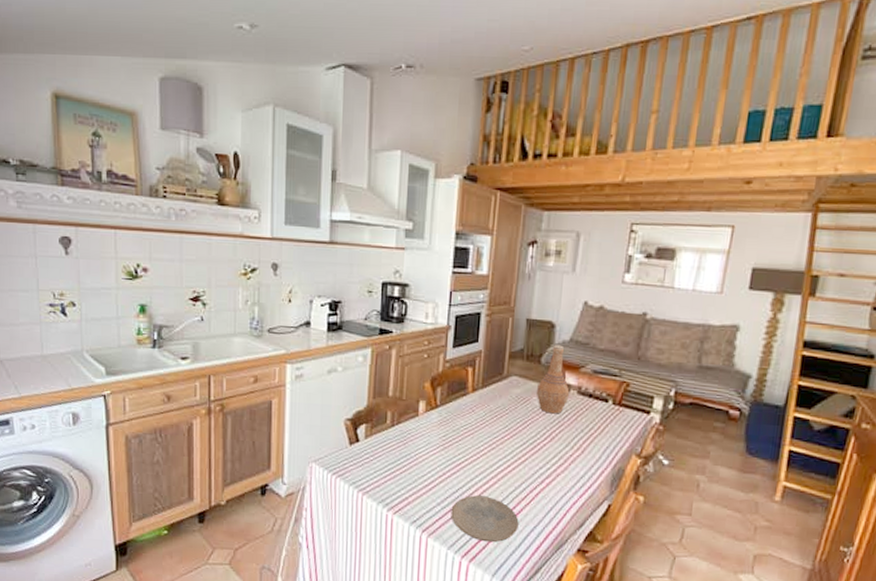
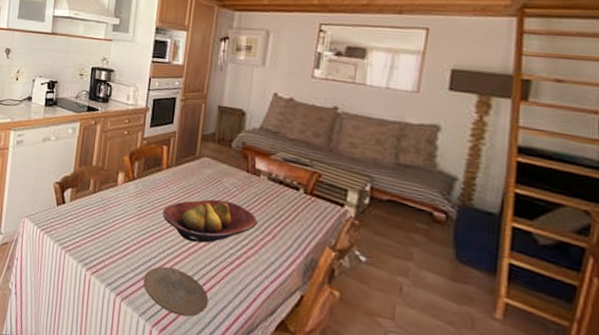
fruit bowl: none [469,419,568,466] -> present [162,199,258,243]
vase: present [536,345,570,414] -> none [226,131,260,198]

